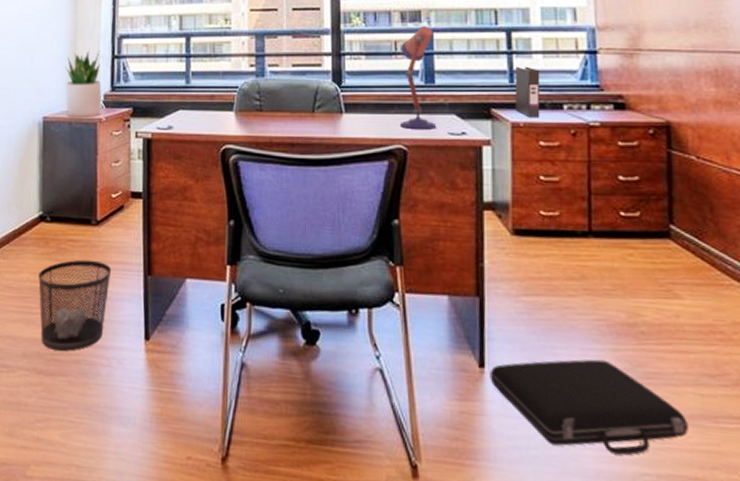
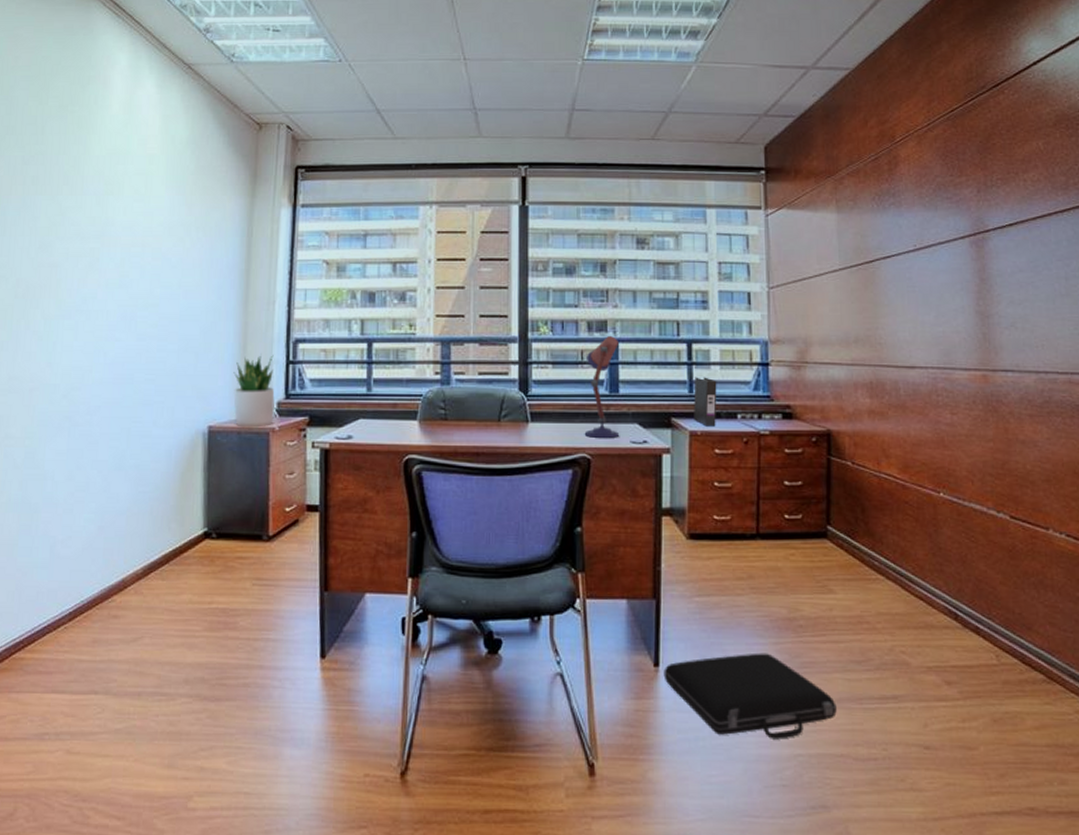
waste bin: present [38,259,112,351] -> none [202,578,285,674]

